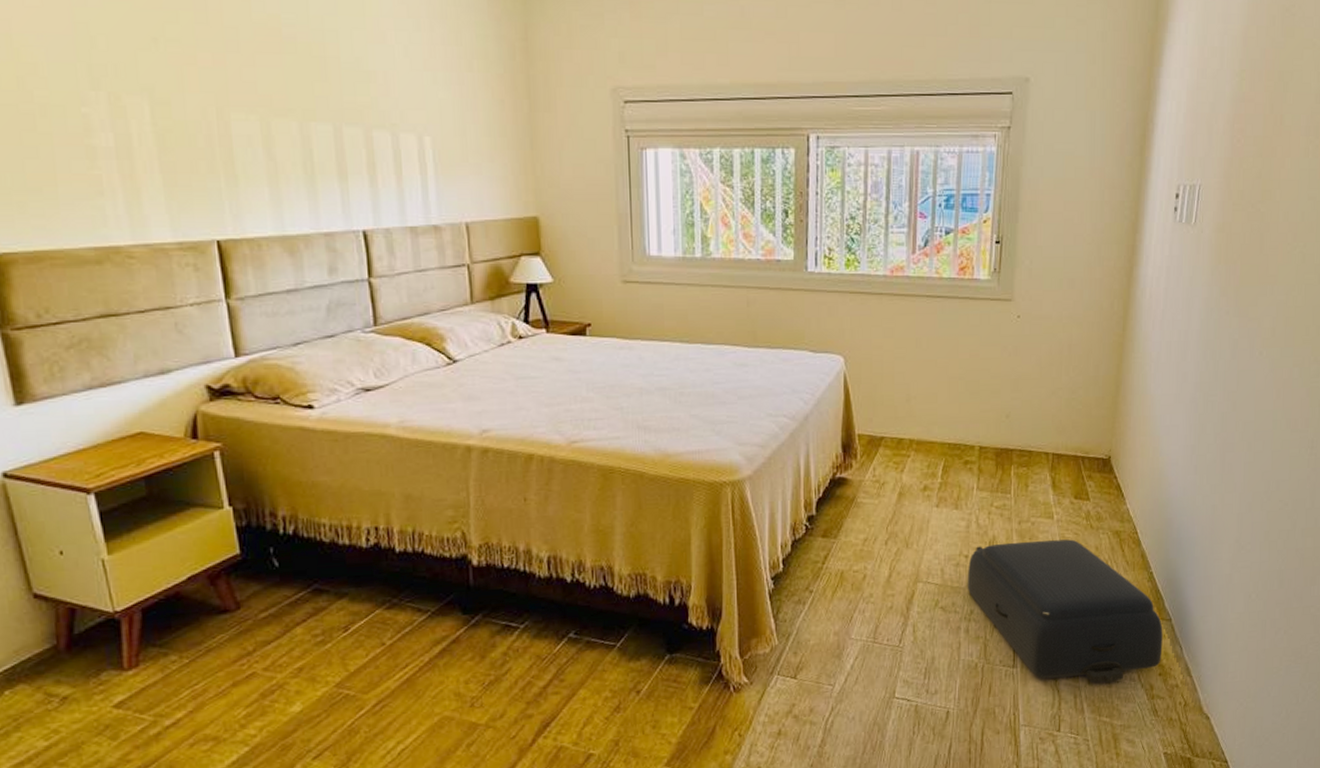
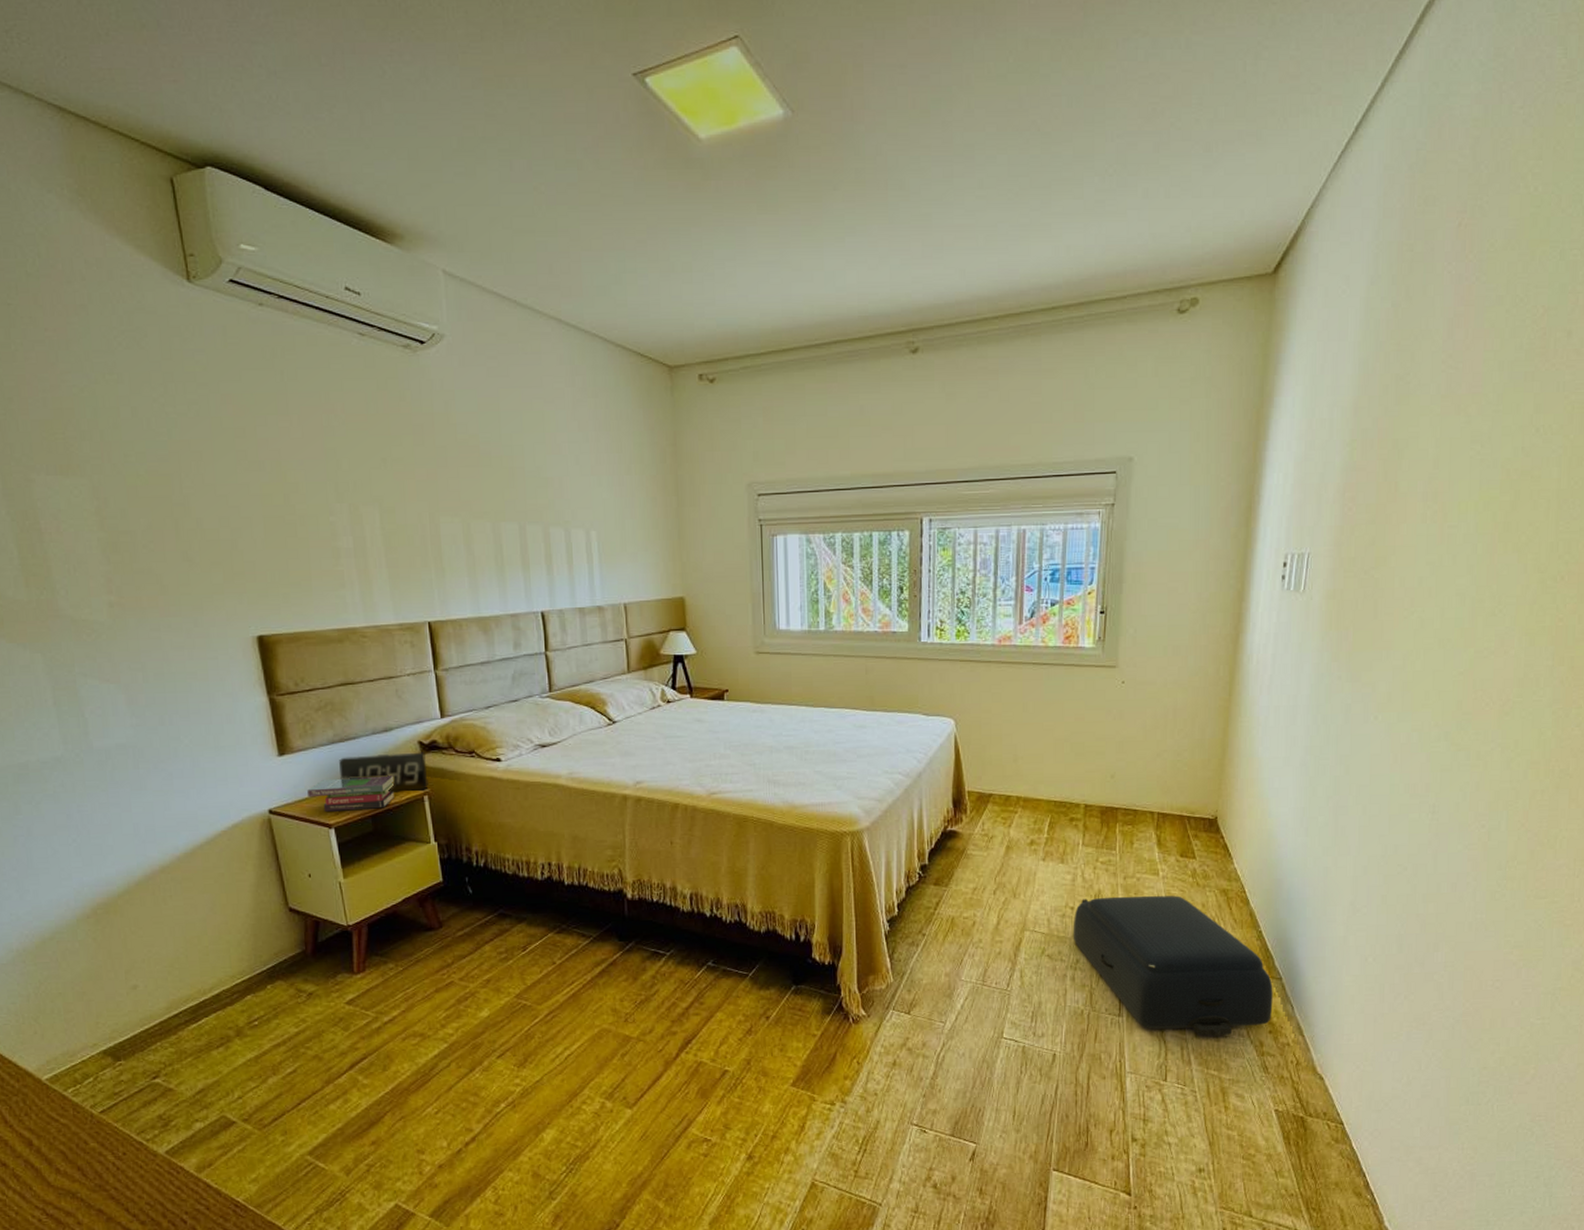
books: none [56,427,175,473] -> present [307,775,395,812]
alarm clock: none [99,398,220,448] -> present [339,752,428,793]

